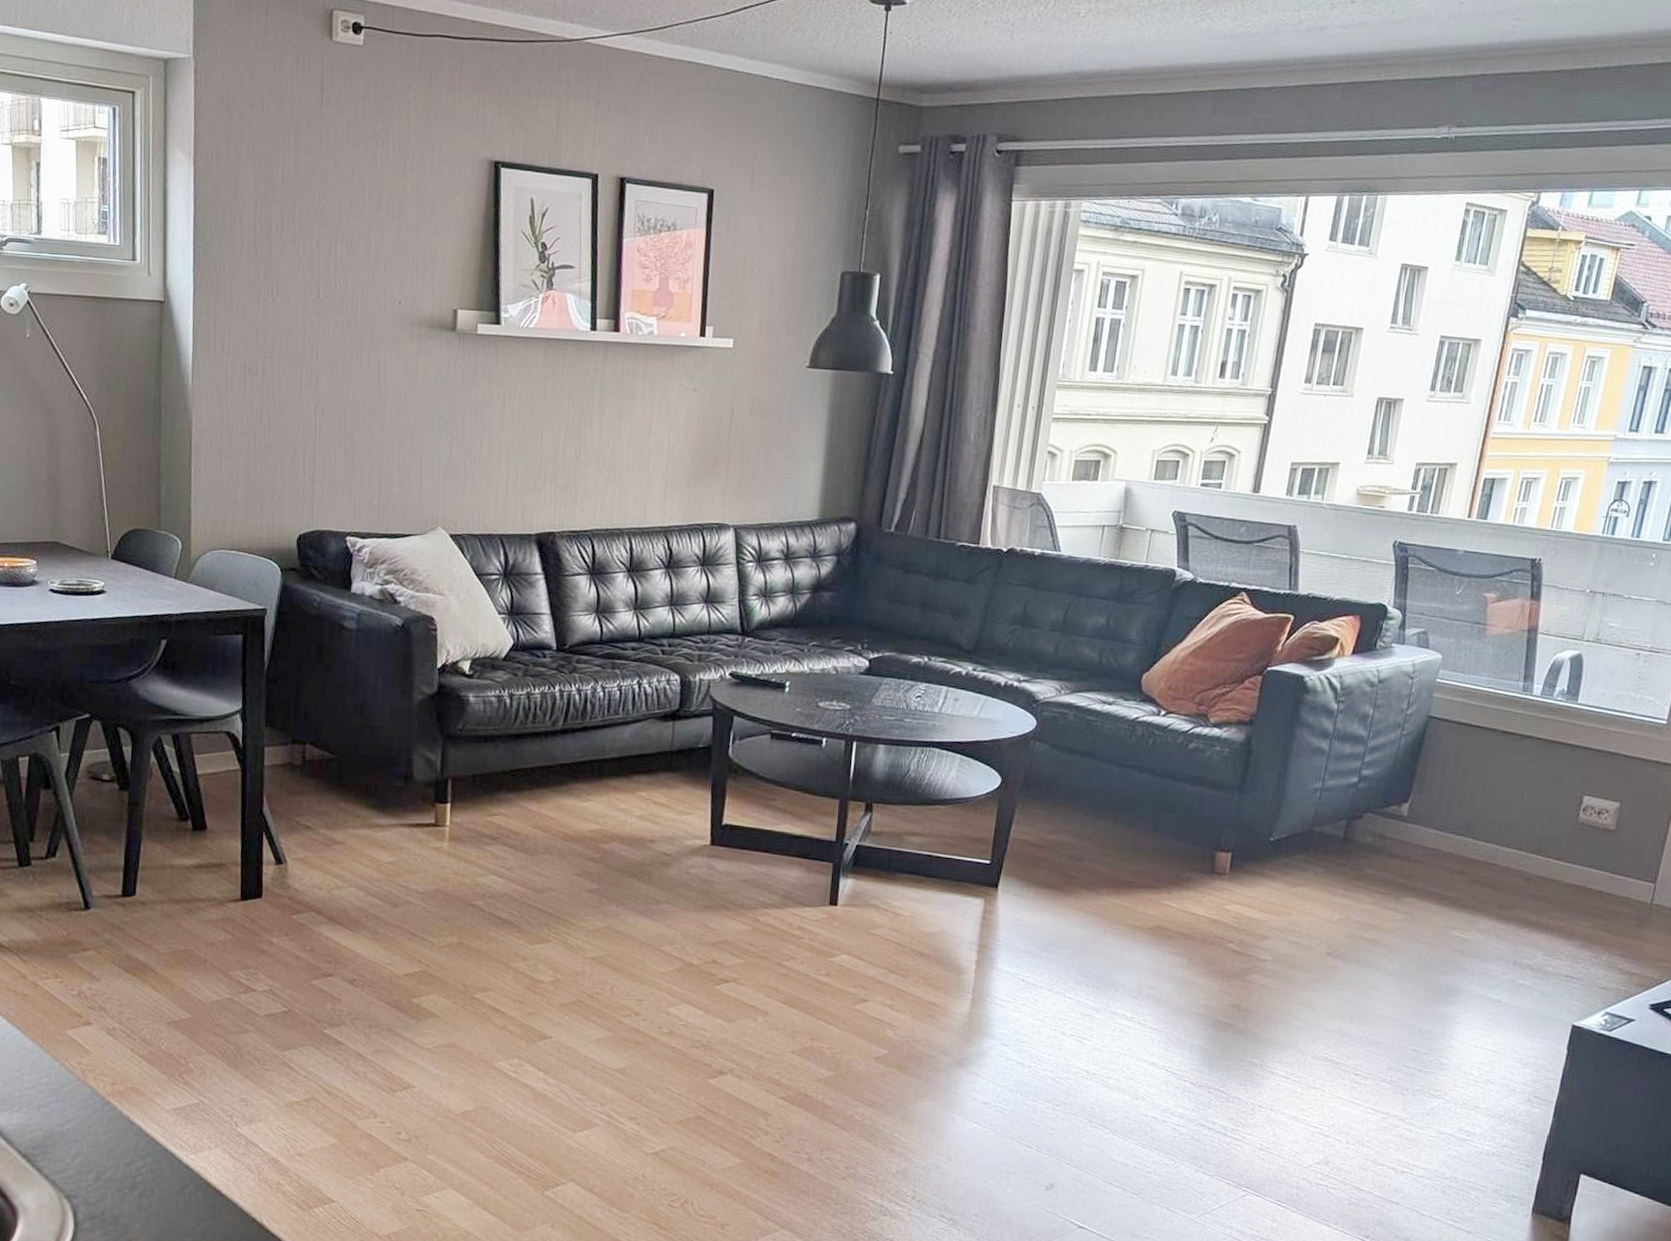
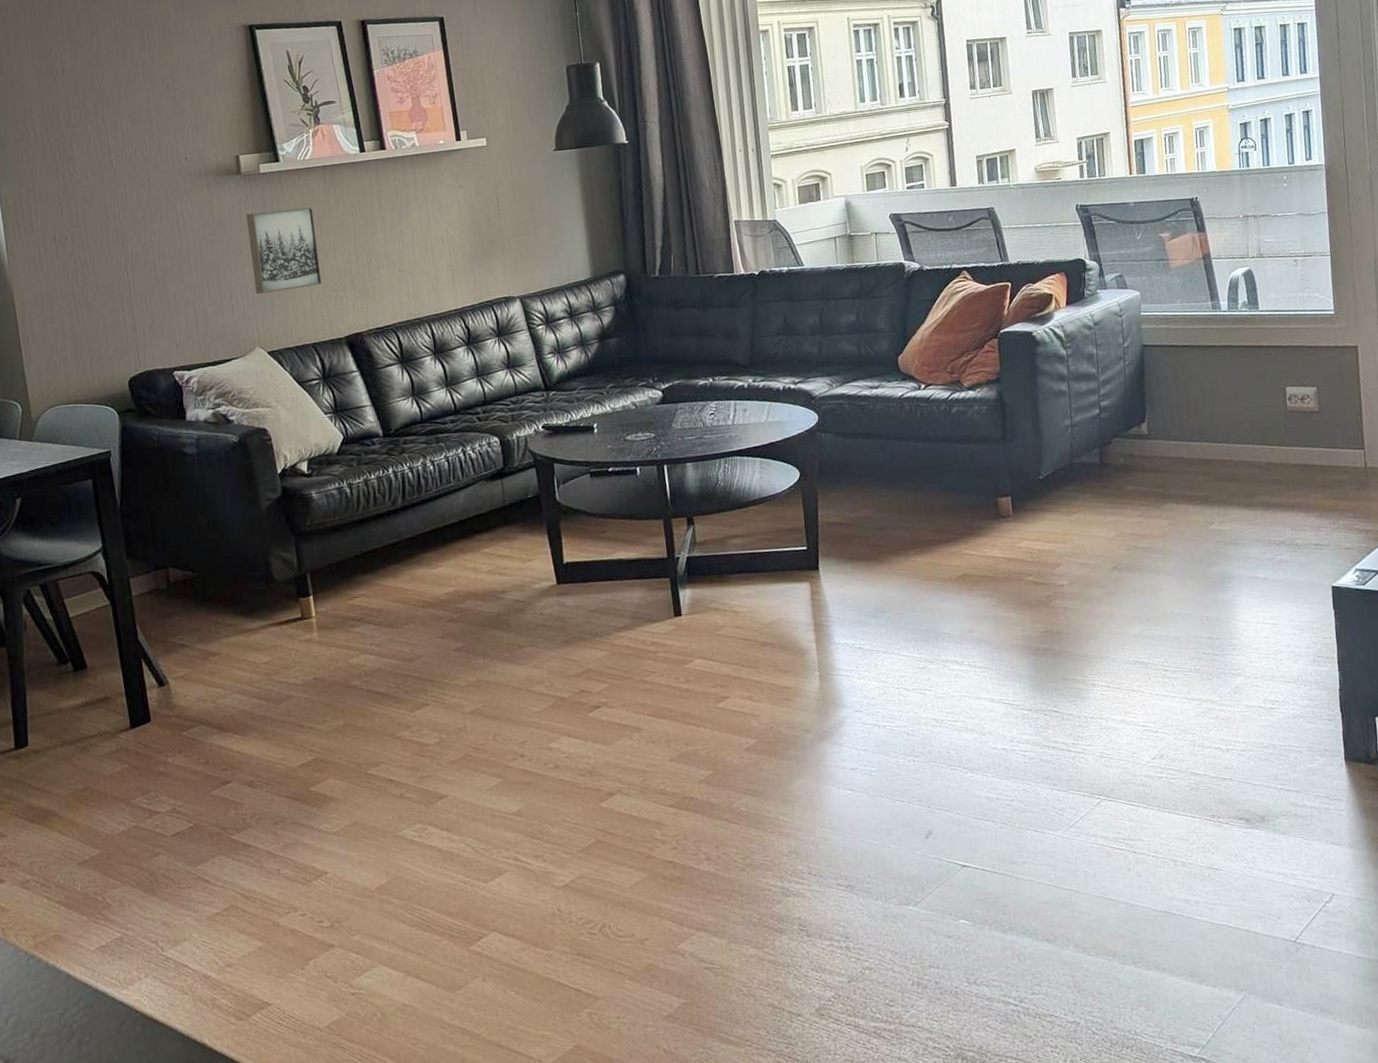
wall art: none [448,377,527,472] -> present [246,207,322,295]

